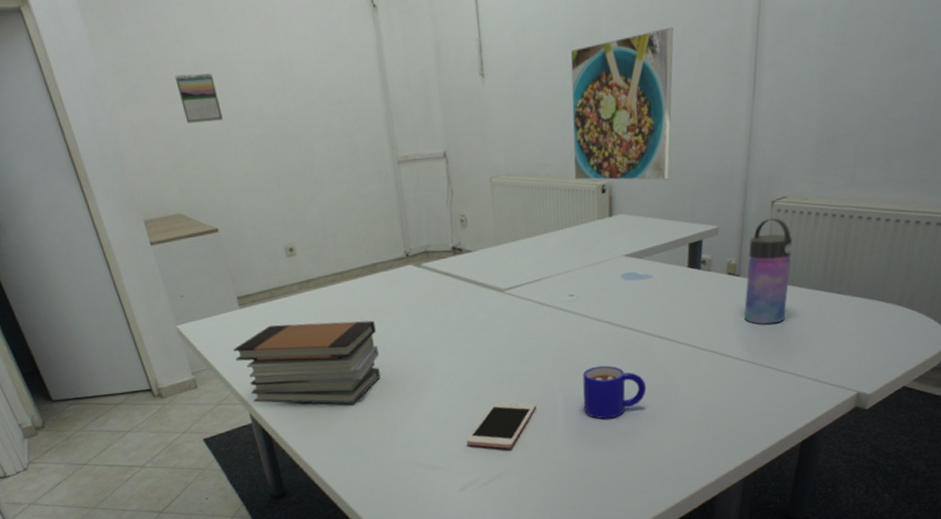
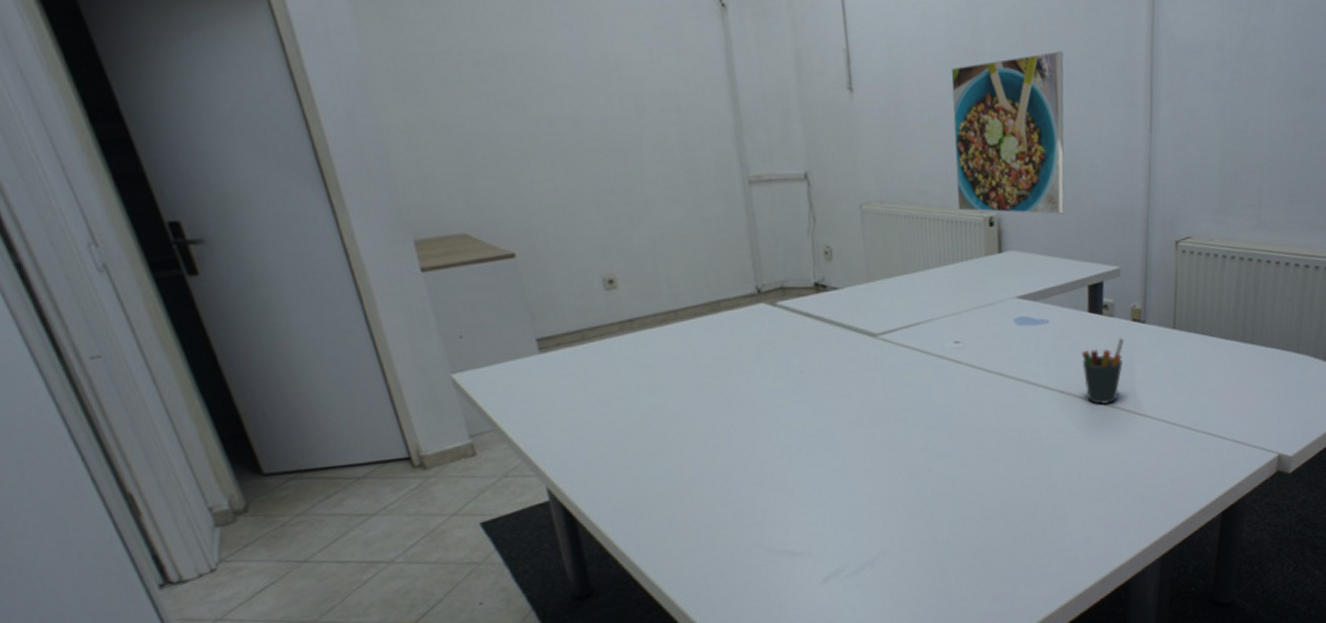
calendar: present [175,73,223,124] -> none [467,66,528,125]
book stack: present [233,320,381,404] -> none [528,369,723,475]
cell phone: present [466,401,536,449] -> none [831,468,917,528]
mug: present [582,365,647,419] -> none [971,424,1047,489]
pen holder: none [680,289,720,348] -> present [1082,337,1125,405]
water bottle: present [744,218,793,325] -> none [1152,259,1201,378]

